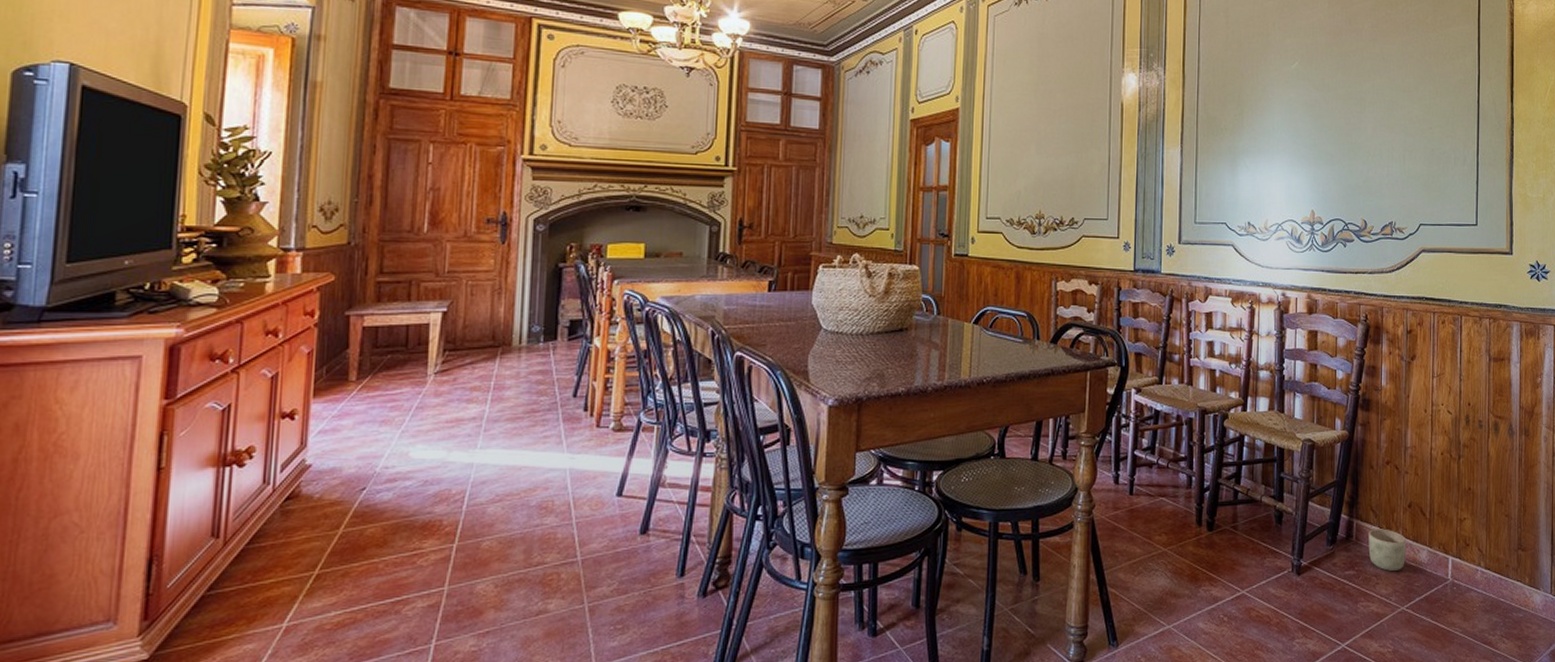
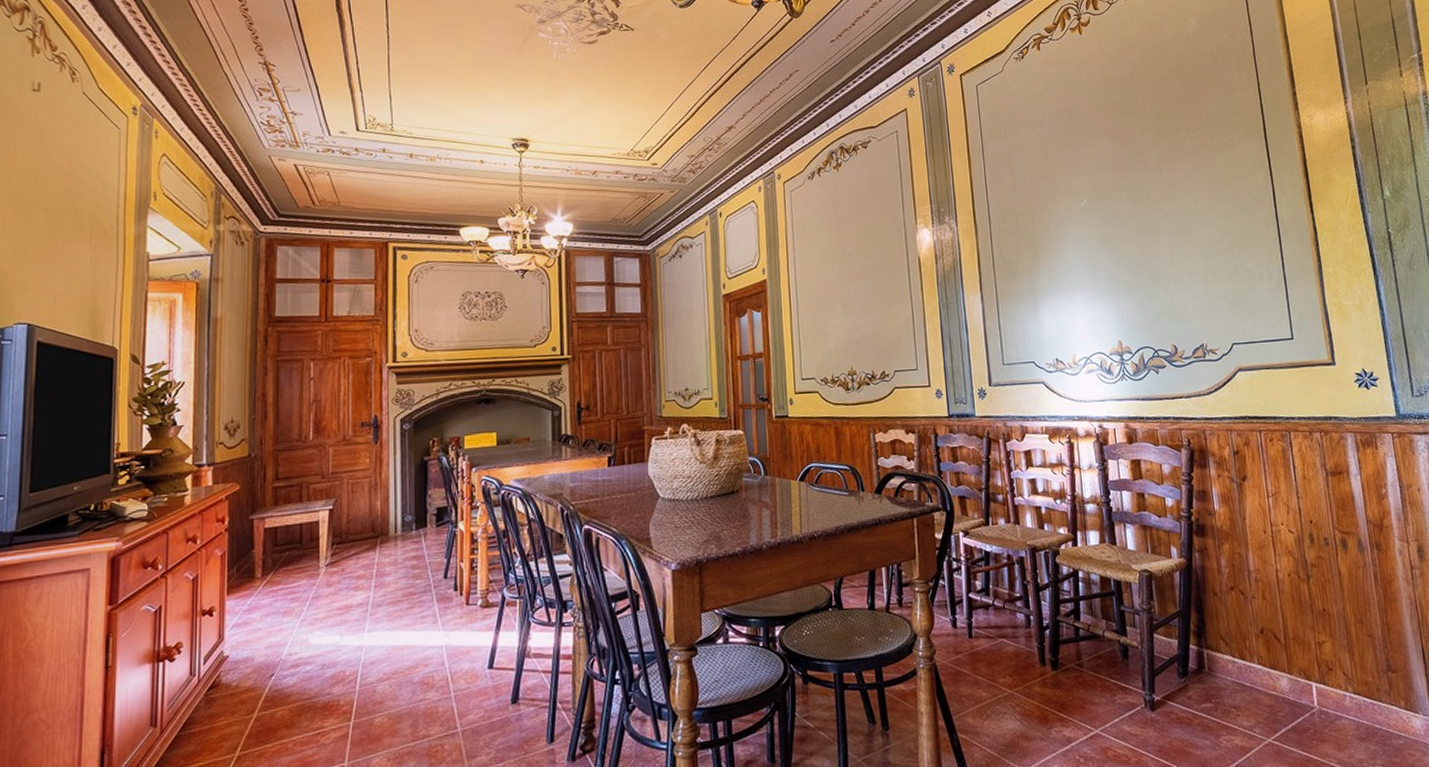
planter: present [1368,529,1407,571] -> none [1221,657,1265,702]

